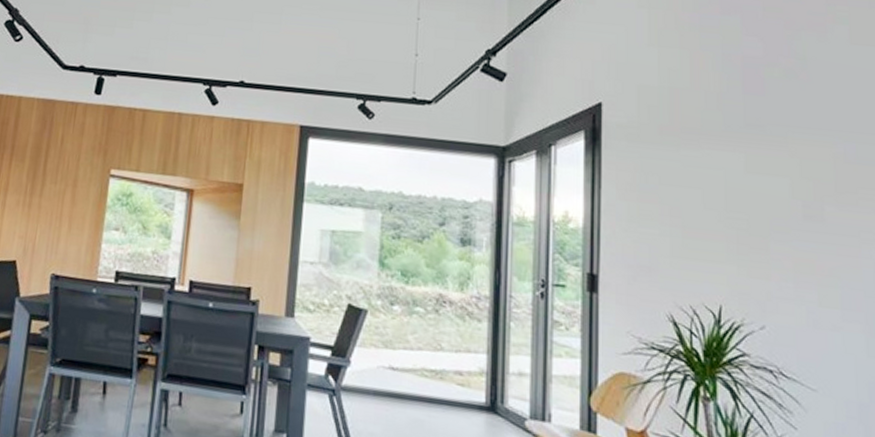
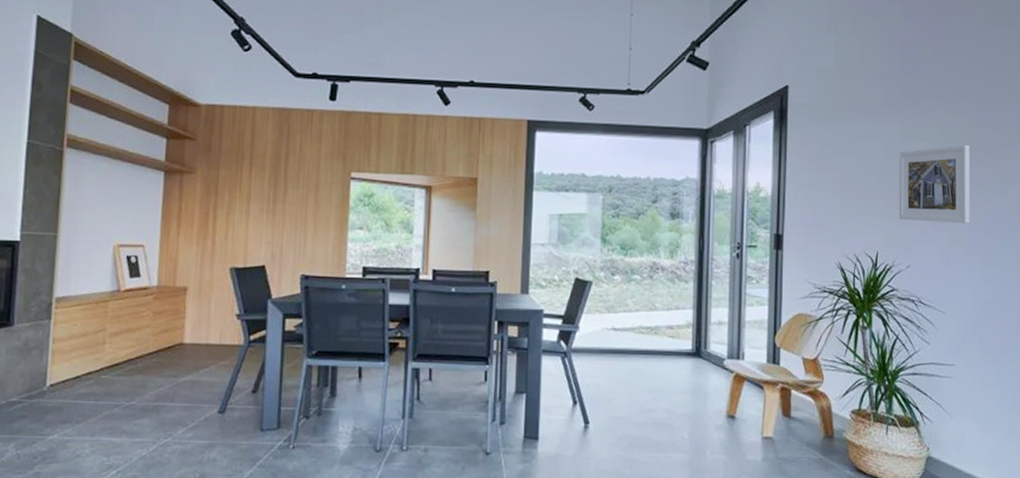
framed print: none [744,183,844,281] -> present [898,144,971,223]

